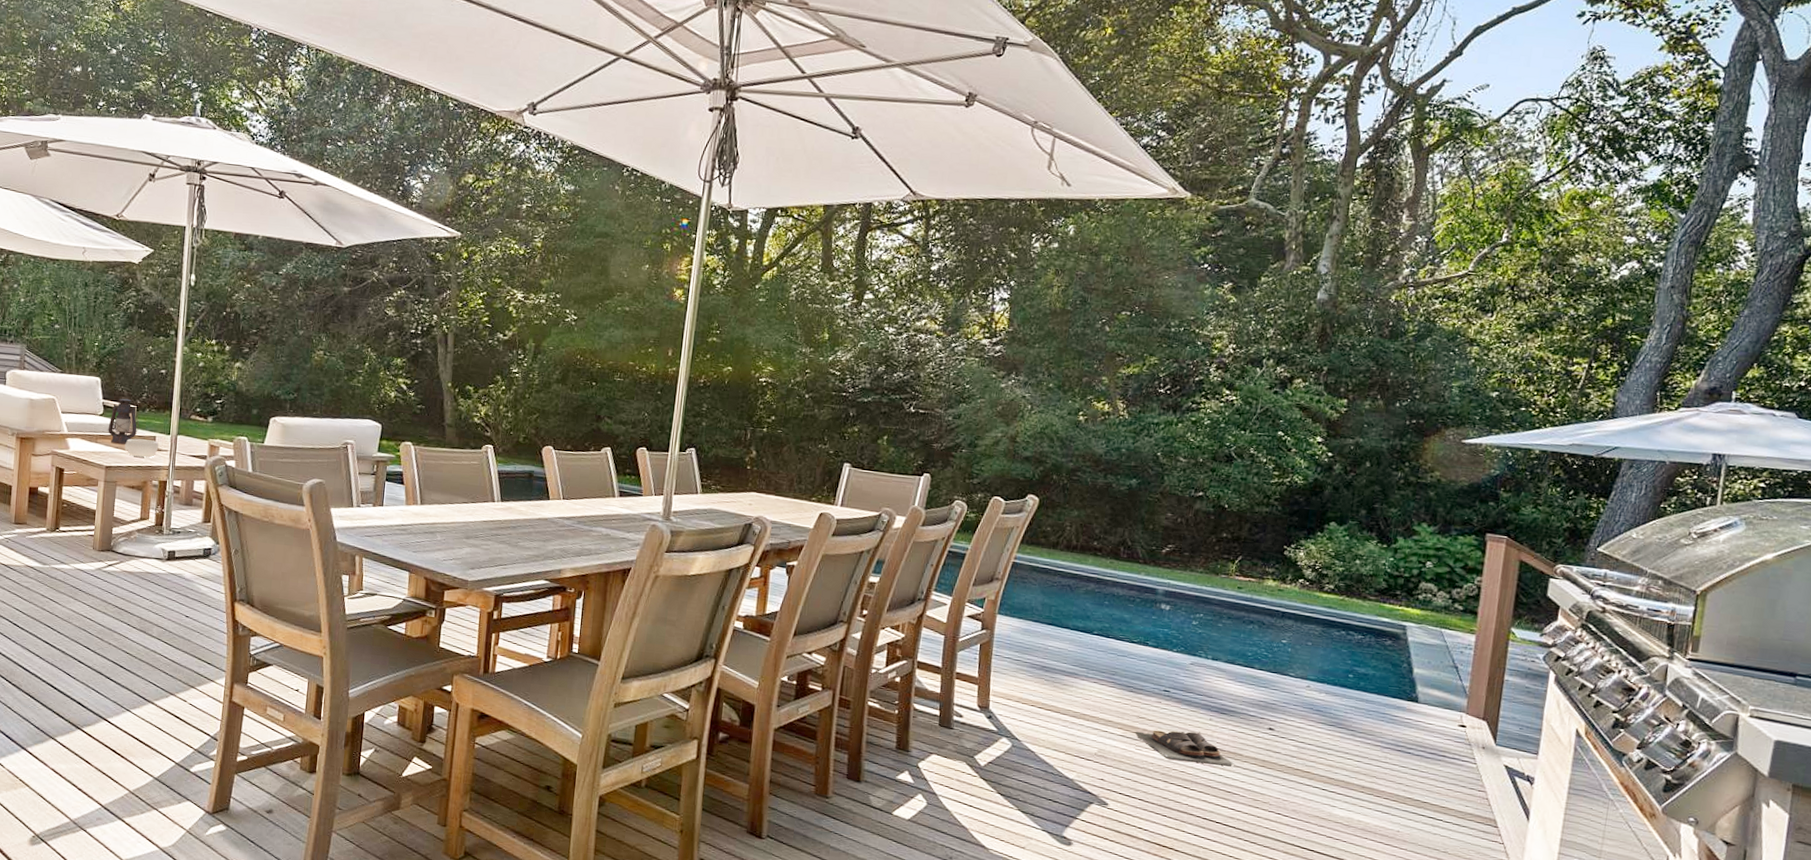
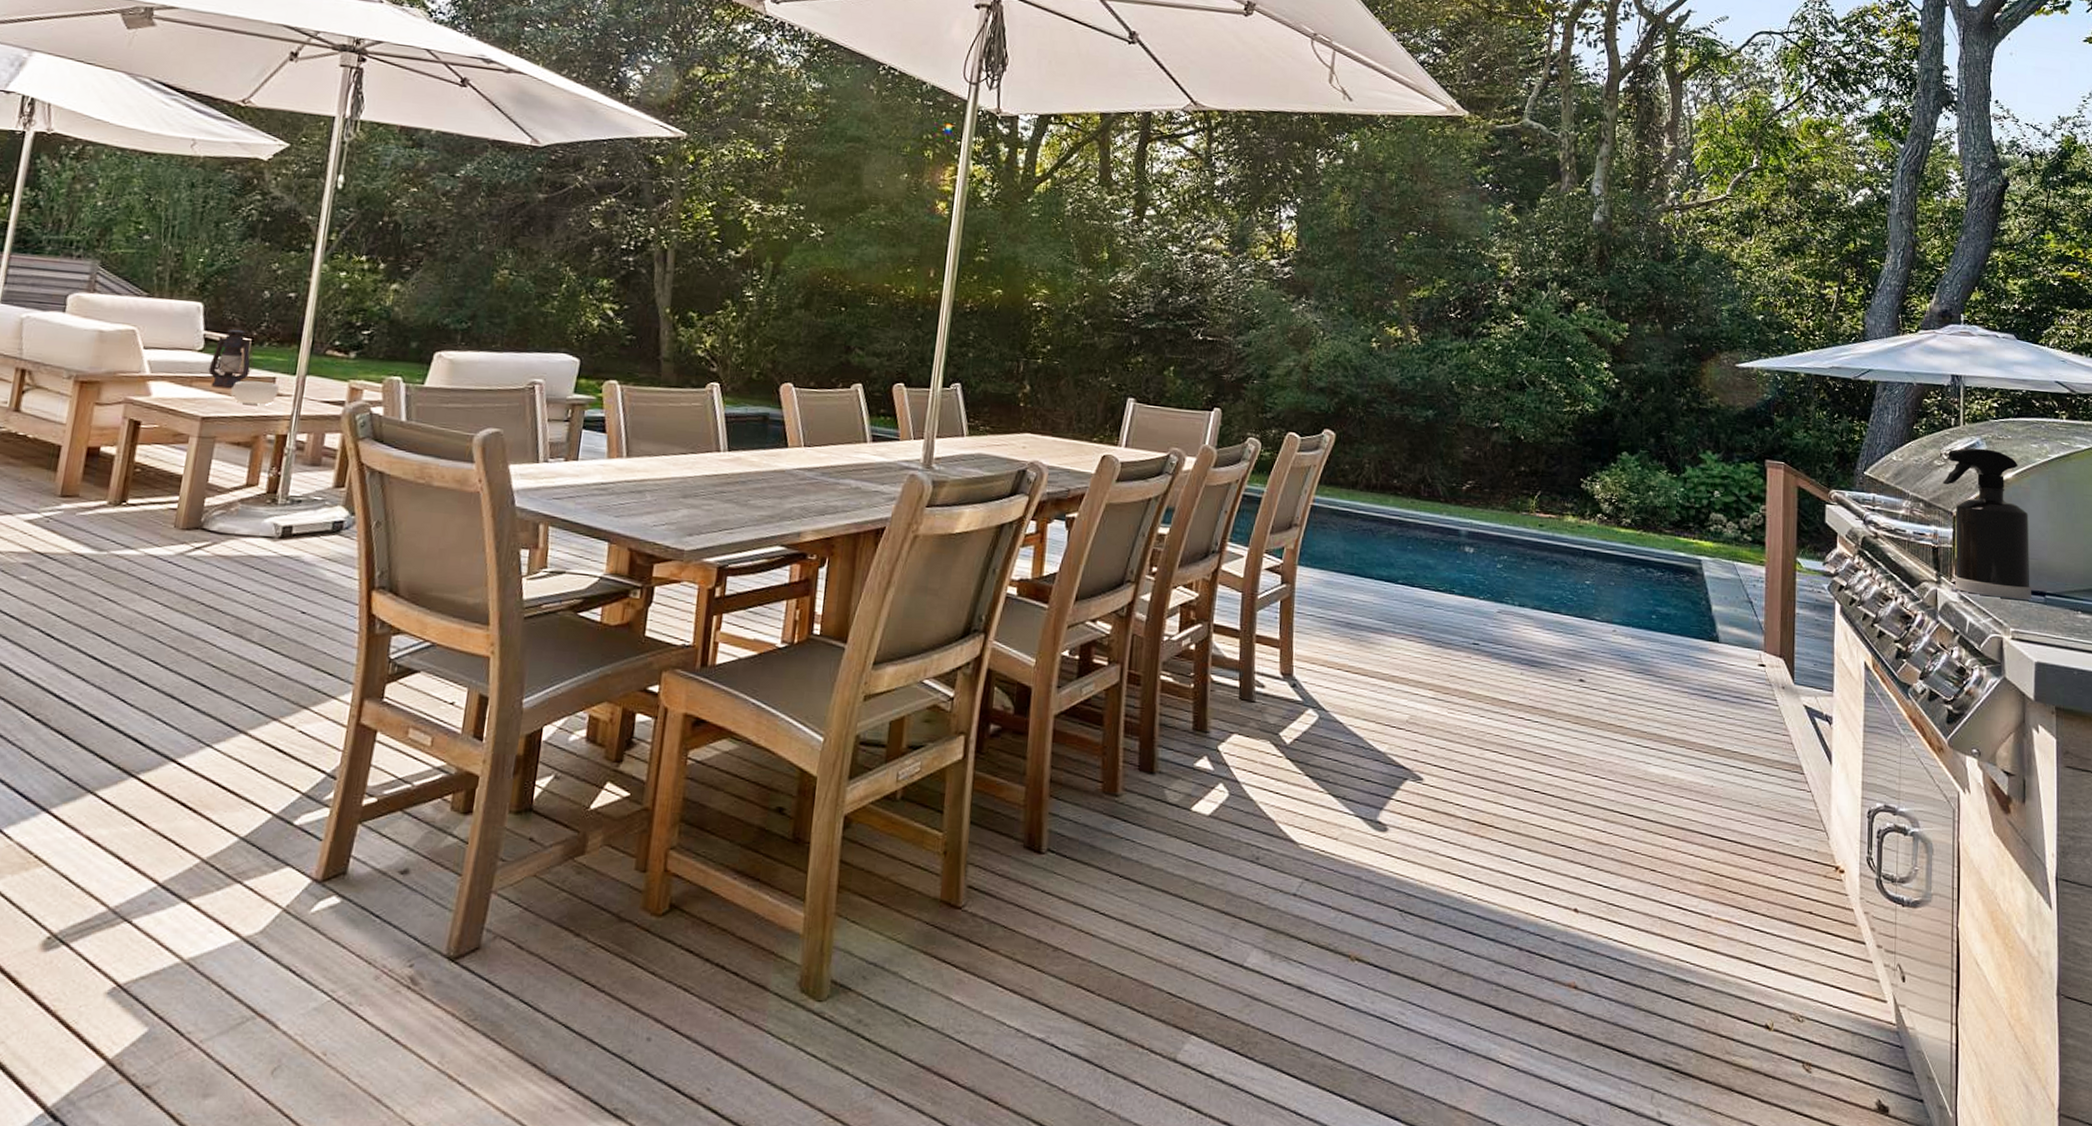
sandal: present [1135,730,1234,766] -> none [1446,689,1548,726]
spray bottle: none [1688,527,1788,680] -> present [1943,447,2032,600]

